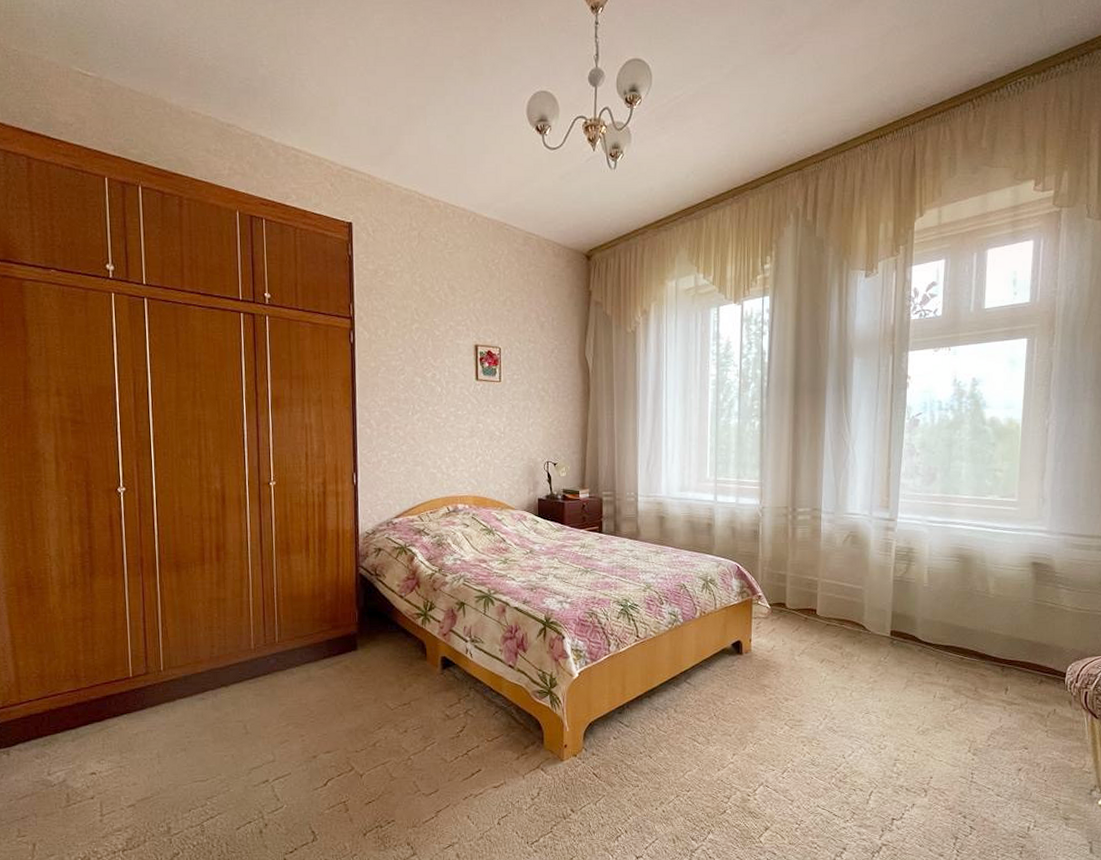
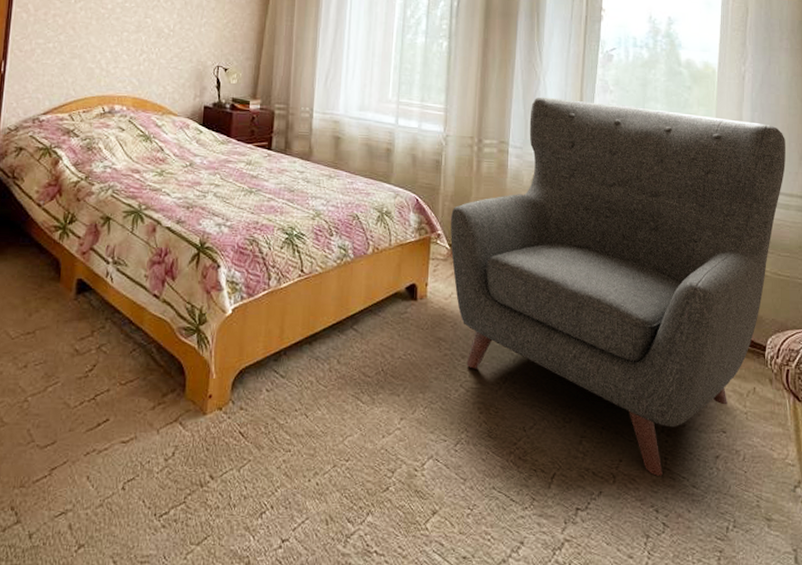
chair: none [770,464,1088,788] -> present [450,97,786,476]

